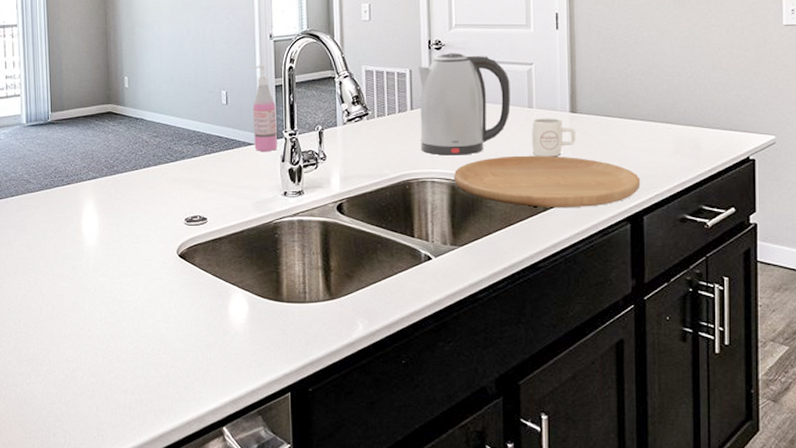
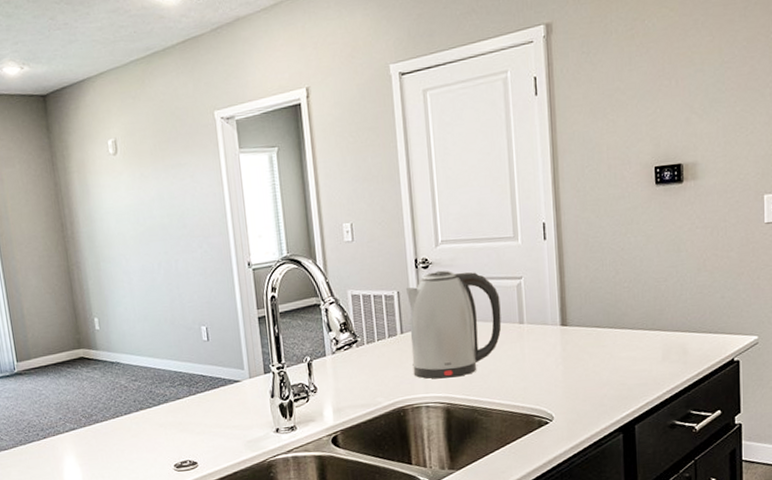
soap dispenser: present [250,64,277,151] -> none [229,295,265,388]
cutting board: present [454,155,641,208] -> none [448,371,631,425]
mug: present [532,118,576,157] -> none [523,332,567,374]

